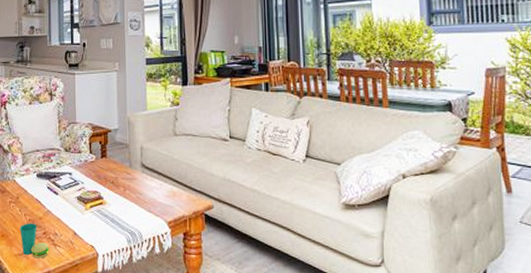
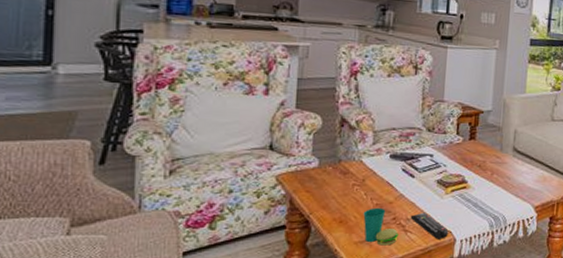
remote control: none [57,227,91,254] -> present [410,212,449,239]

